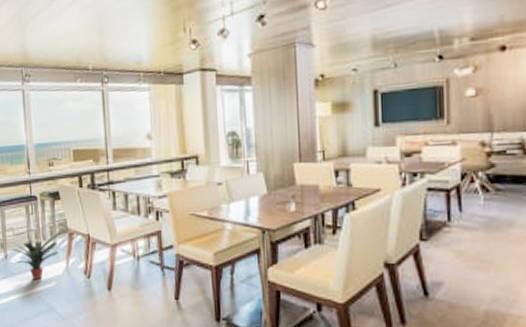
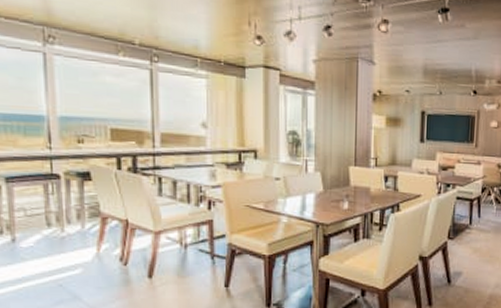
potted plant: present [12,230,63,280] -> none [22,214,94,266]

